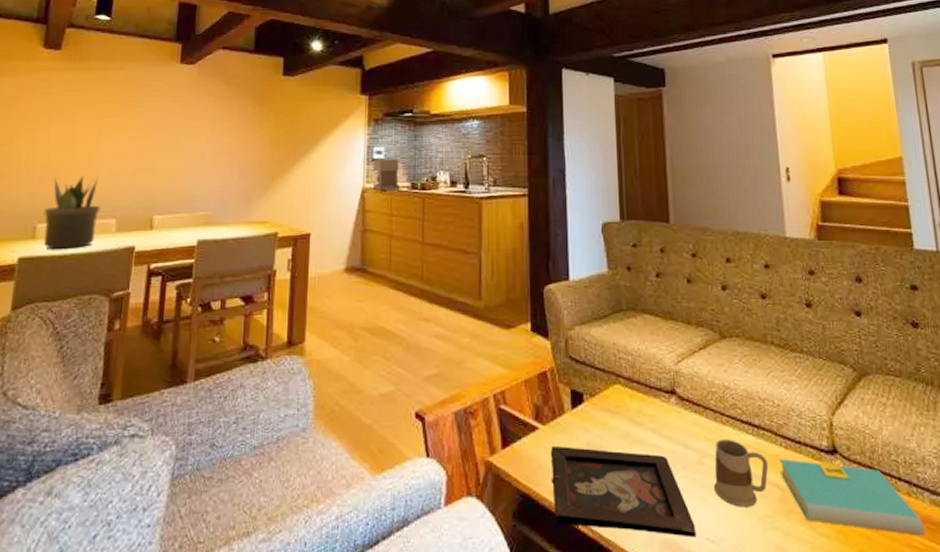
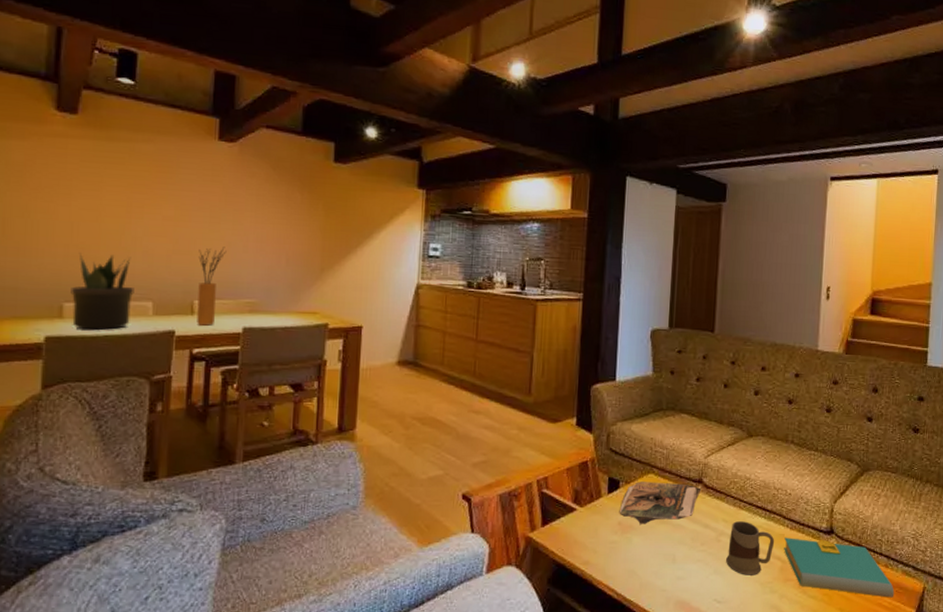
vase: none [155,162,184,240] -> present [197,247,227,326]
coffee maker: present [373,159,400,192] -> none [428,255,456,289]
decorative tray: present [550,447,696,538] -> none [585,525,707,599]
magazine: none [585,394,676,445] -> present [619,481,702,524]

